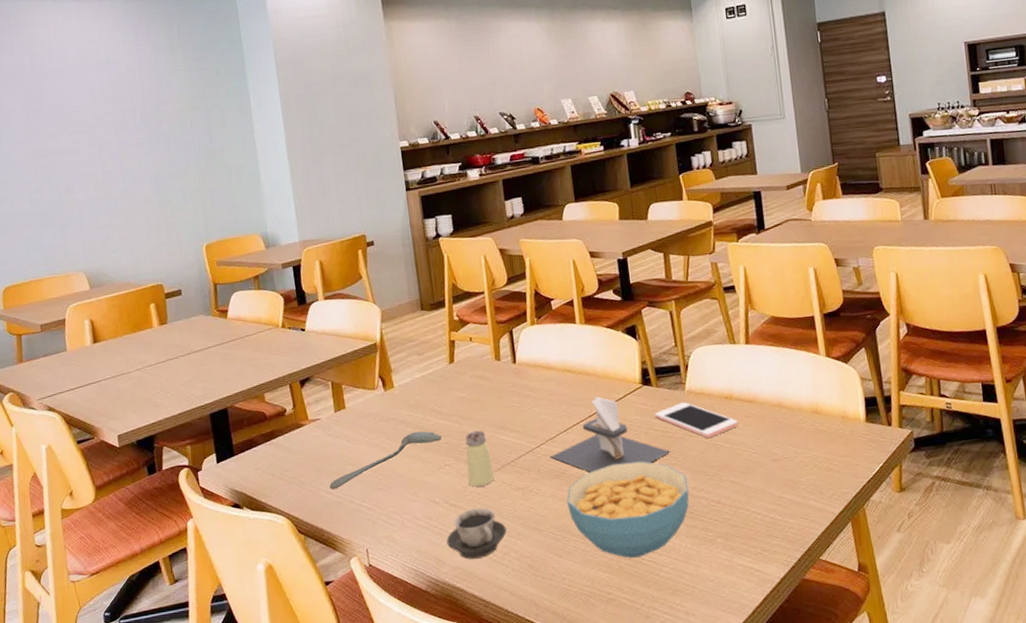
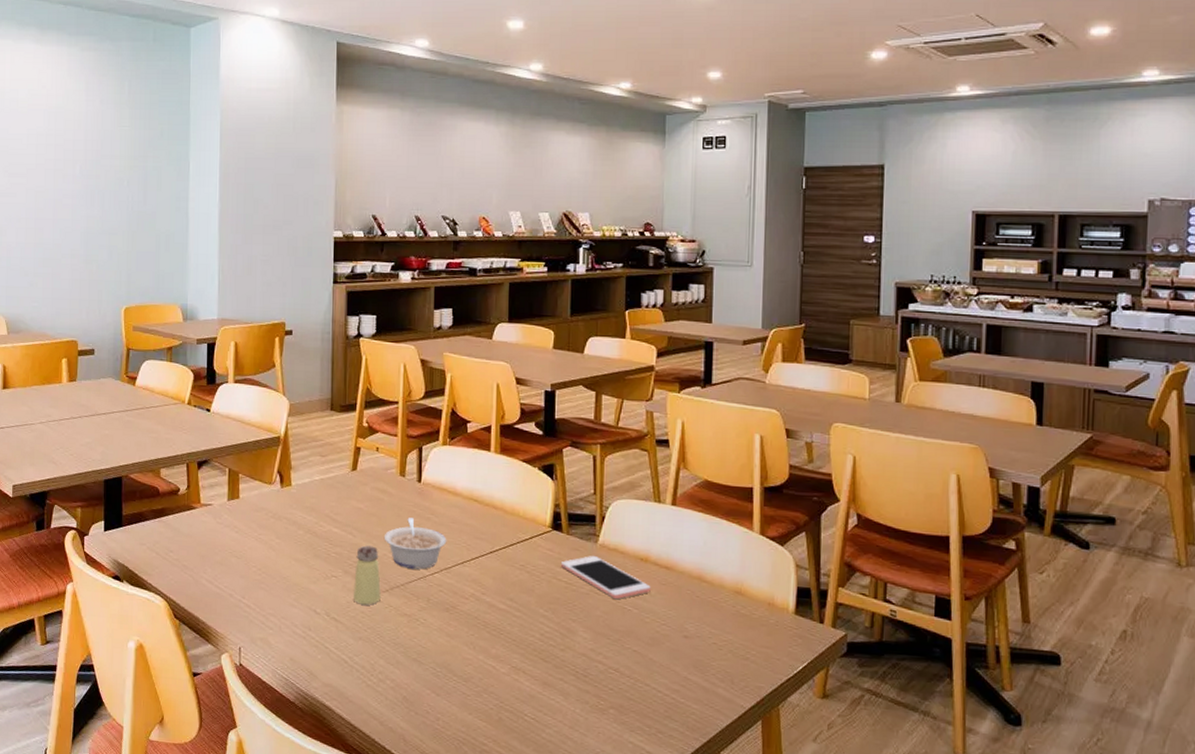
spoon: present [329,431,442,489] -> none [211,535,332,580]
cup: present [446,508,507,559] -> none [322,626,385,680]
legume: none [488,397,548,445] -> present [383,518,447,570]
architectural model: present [549,396,671,472] -> none [442,532,573,614]
cereal bowl: present [567,461,689,558] -> none [453,607,586,712]

